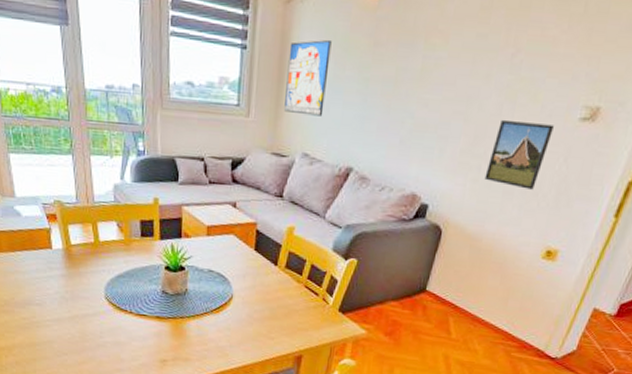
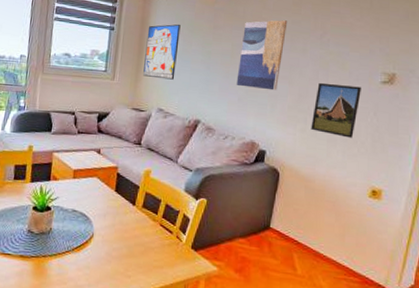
wall art: none [398,32,471,130] -> present [236,20,288,91]

